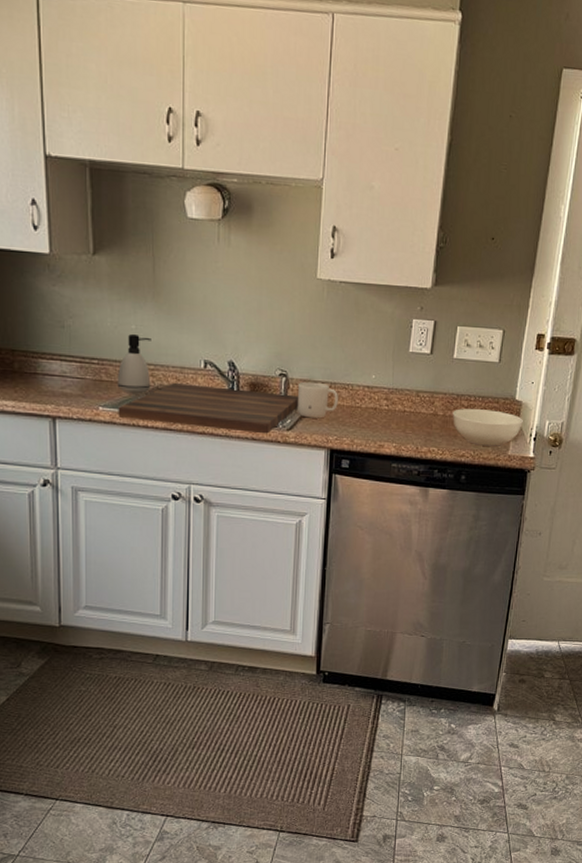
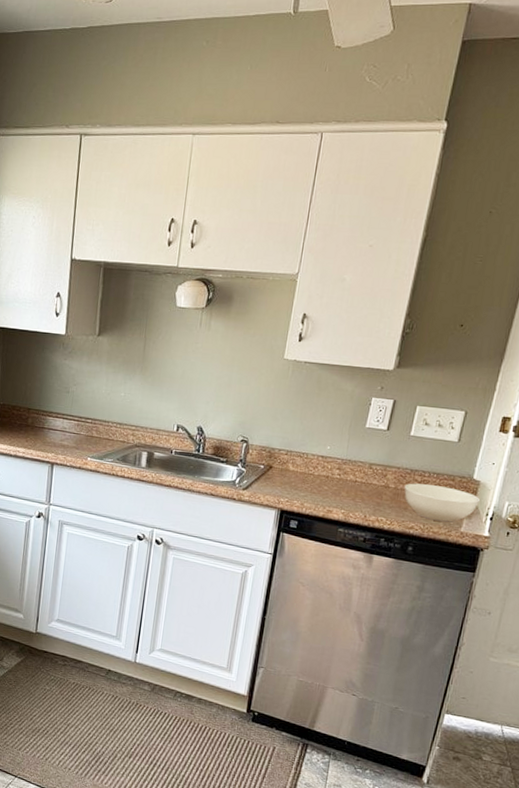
soap dispenser: present [117,334,151,395] -> none [104,400,136,450]
cutting board: present [118,382,299,434] -> none [102,441,257,492]
mug: present [297,381,339,419] -> none [254,448,294,482]

